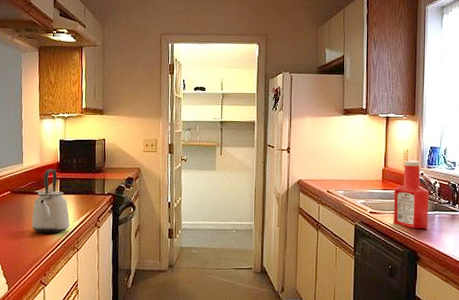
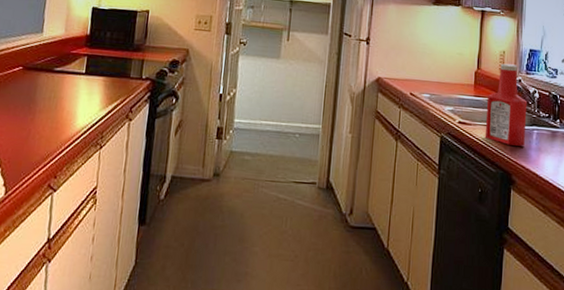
kettle: present [32,169,70,234] -> none [45,42,95,125]

